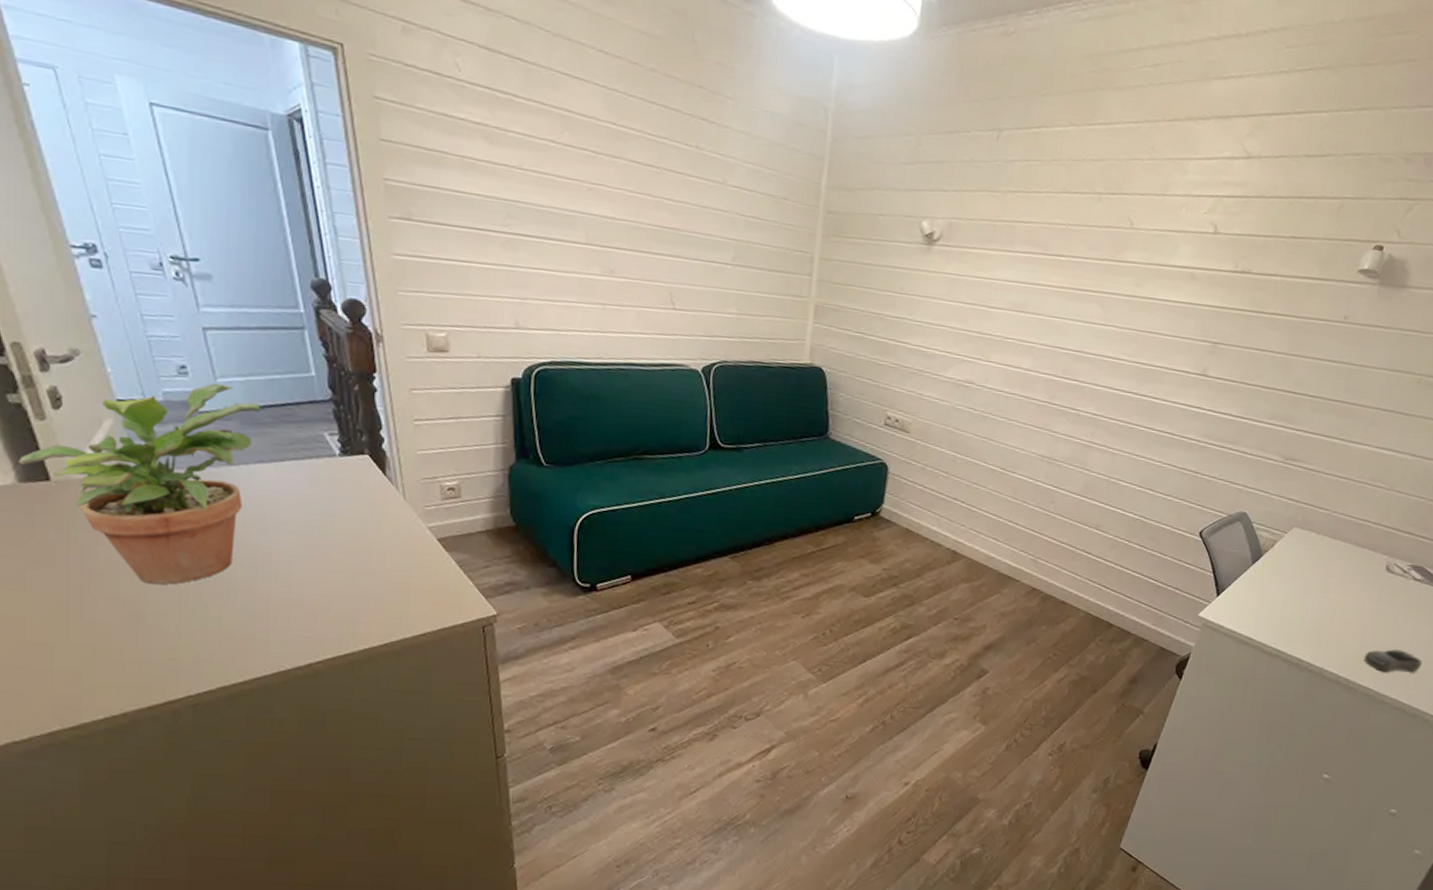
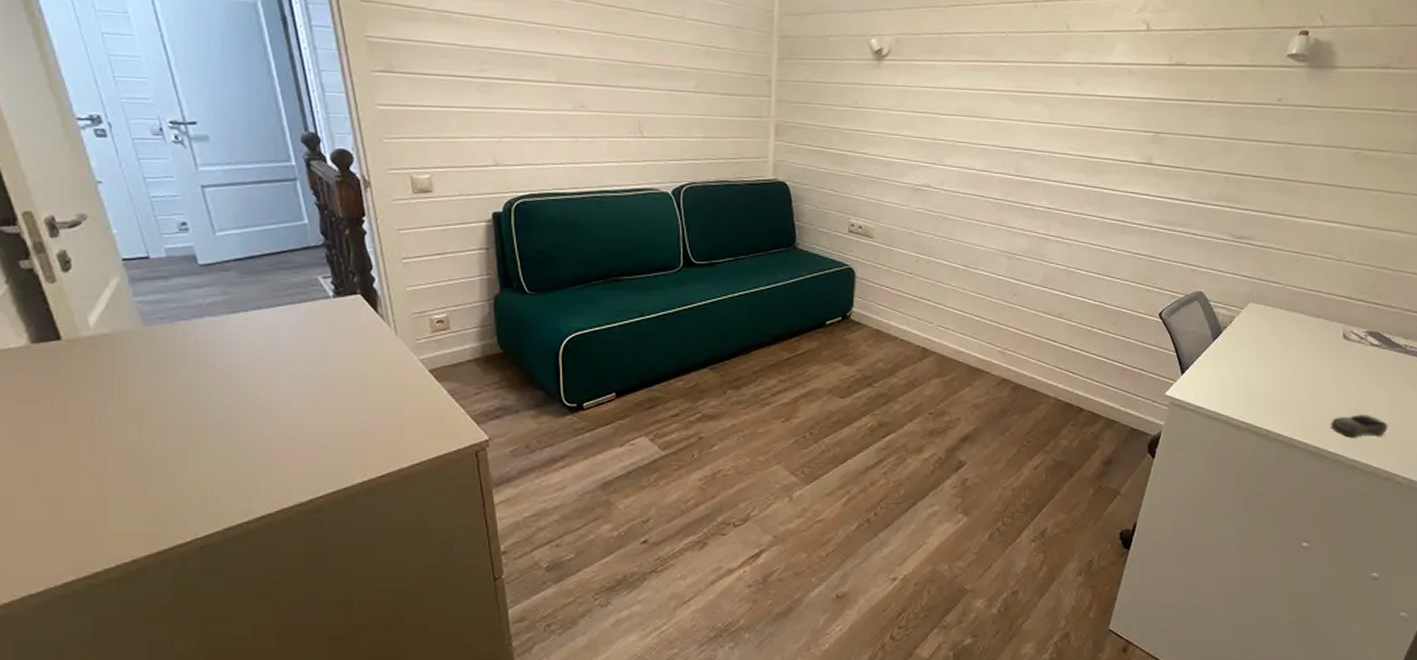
potted plant: present [18,382,261,585] -> none [30,236,258,433]

